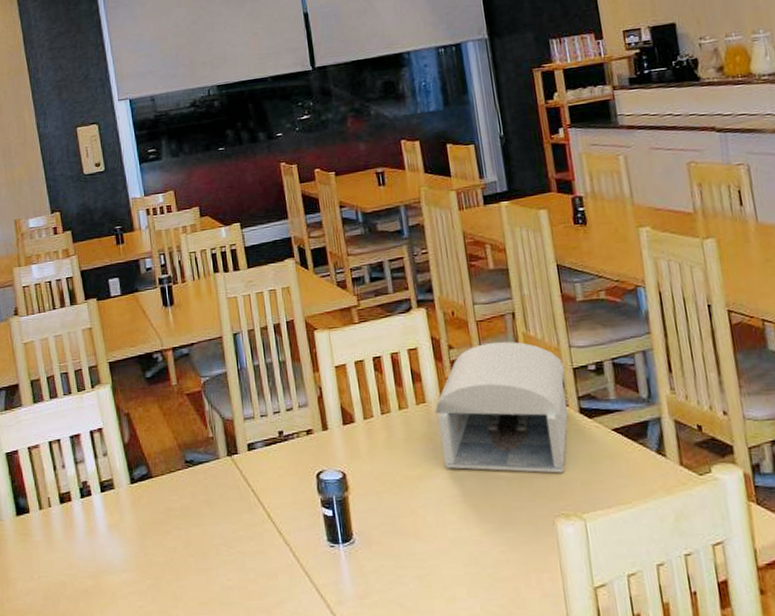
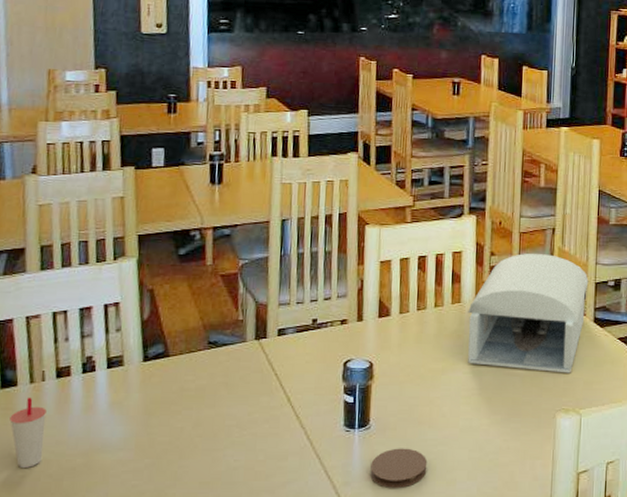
cup: none [28,522,59,590] -> present [10,397,47,468]
coaster: none [361,563,422,607] -> present [370,448,428,488]

